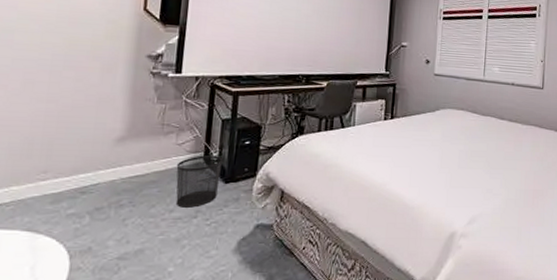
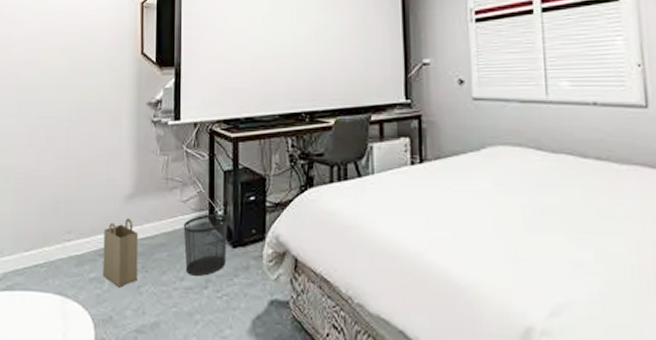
shopping bag: none [83,159,128,221] -> present [102,218,139,288]

